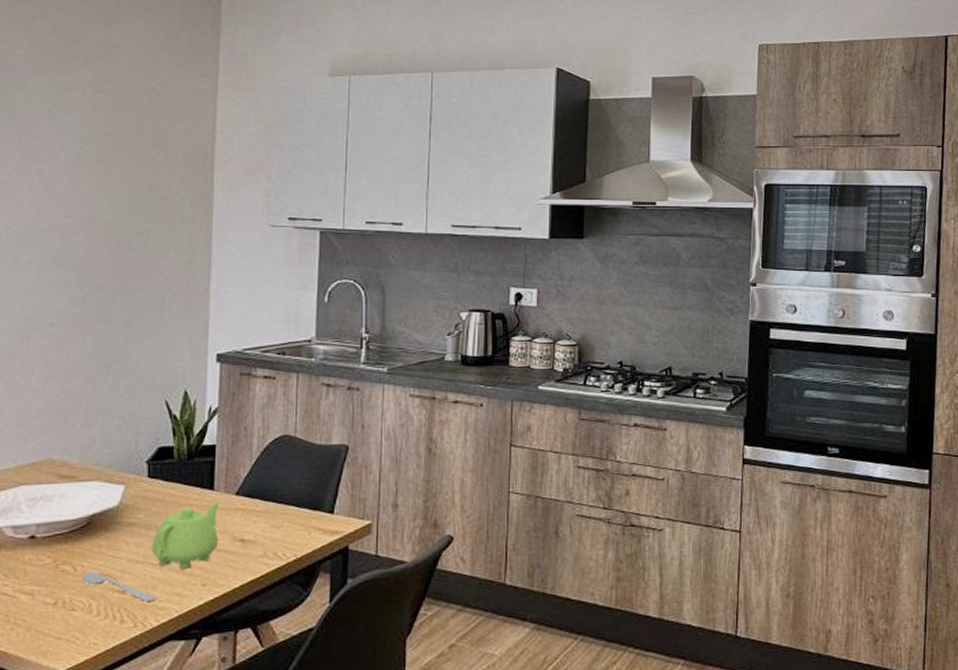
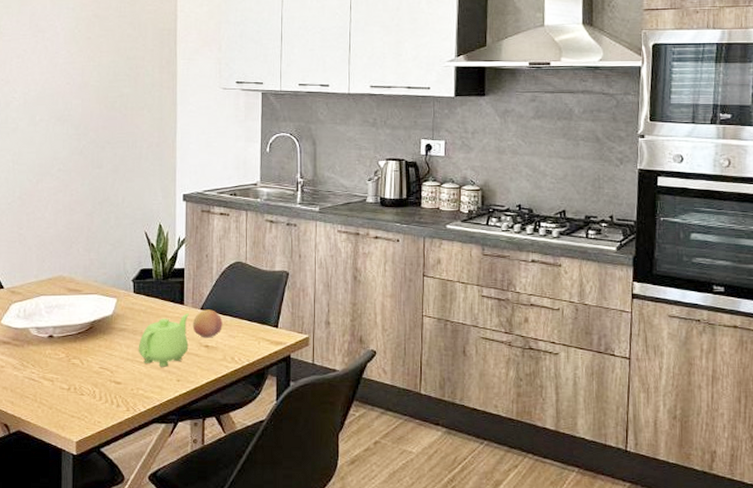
spoon: present [83,572,155,601] -> none [88,366,142,391]
fruit: none [224,494,264,530] -> present [192,309,223,338]

